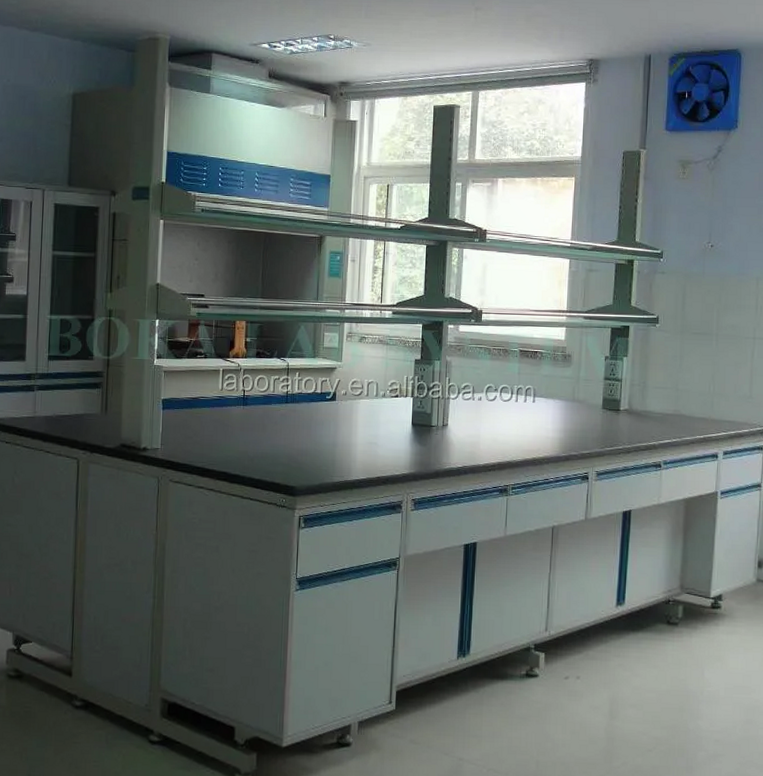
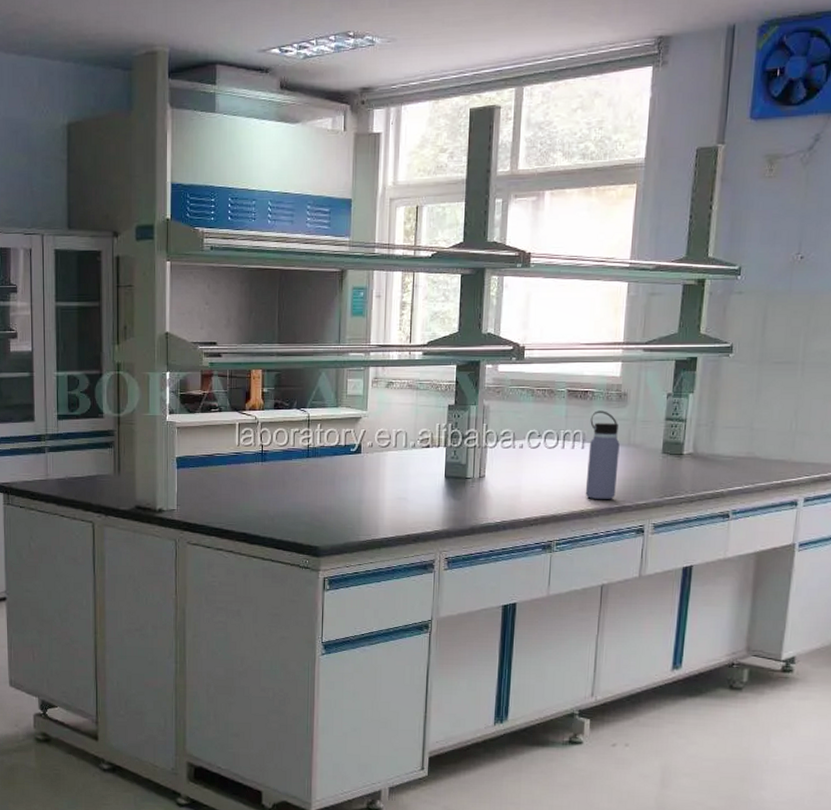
water bottle: none [536,369,566,449] -> present [585,411,620,500]

